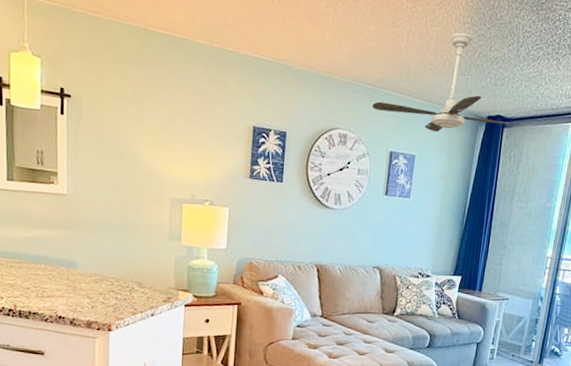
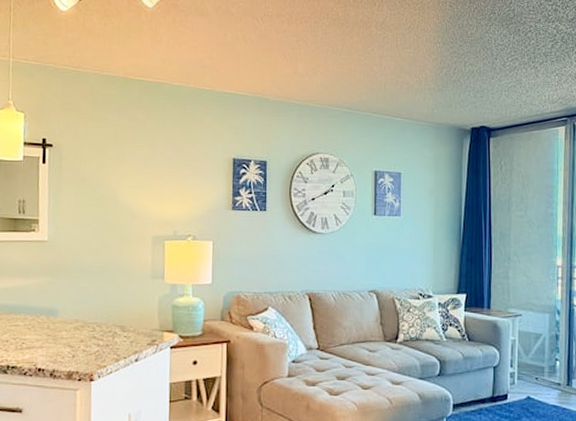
ceiling fan: present [372,32,525,133] -> none [351,52,512,148]

